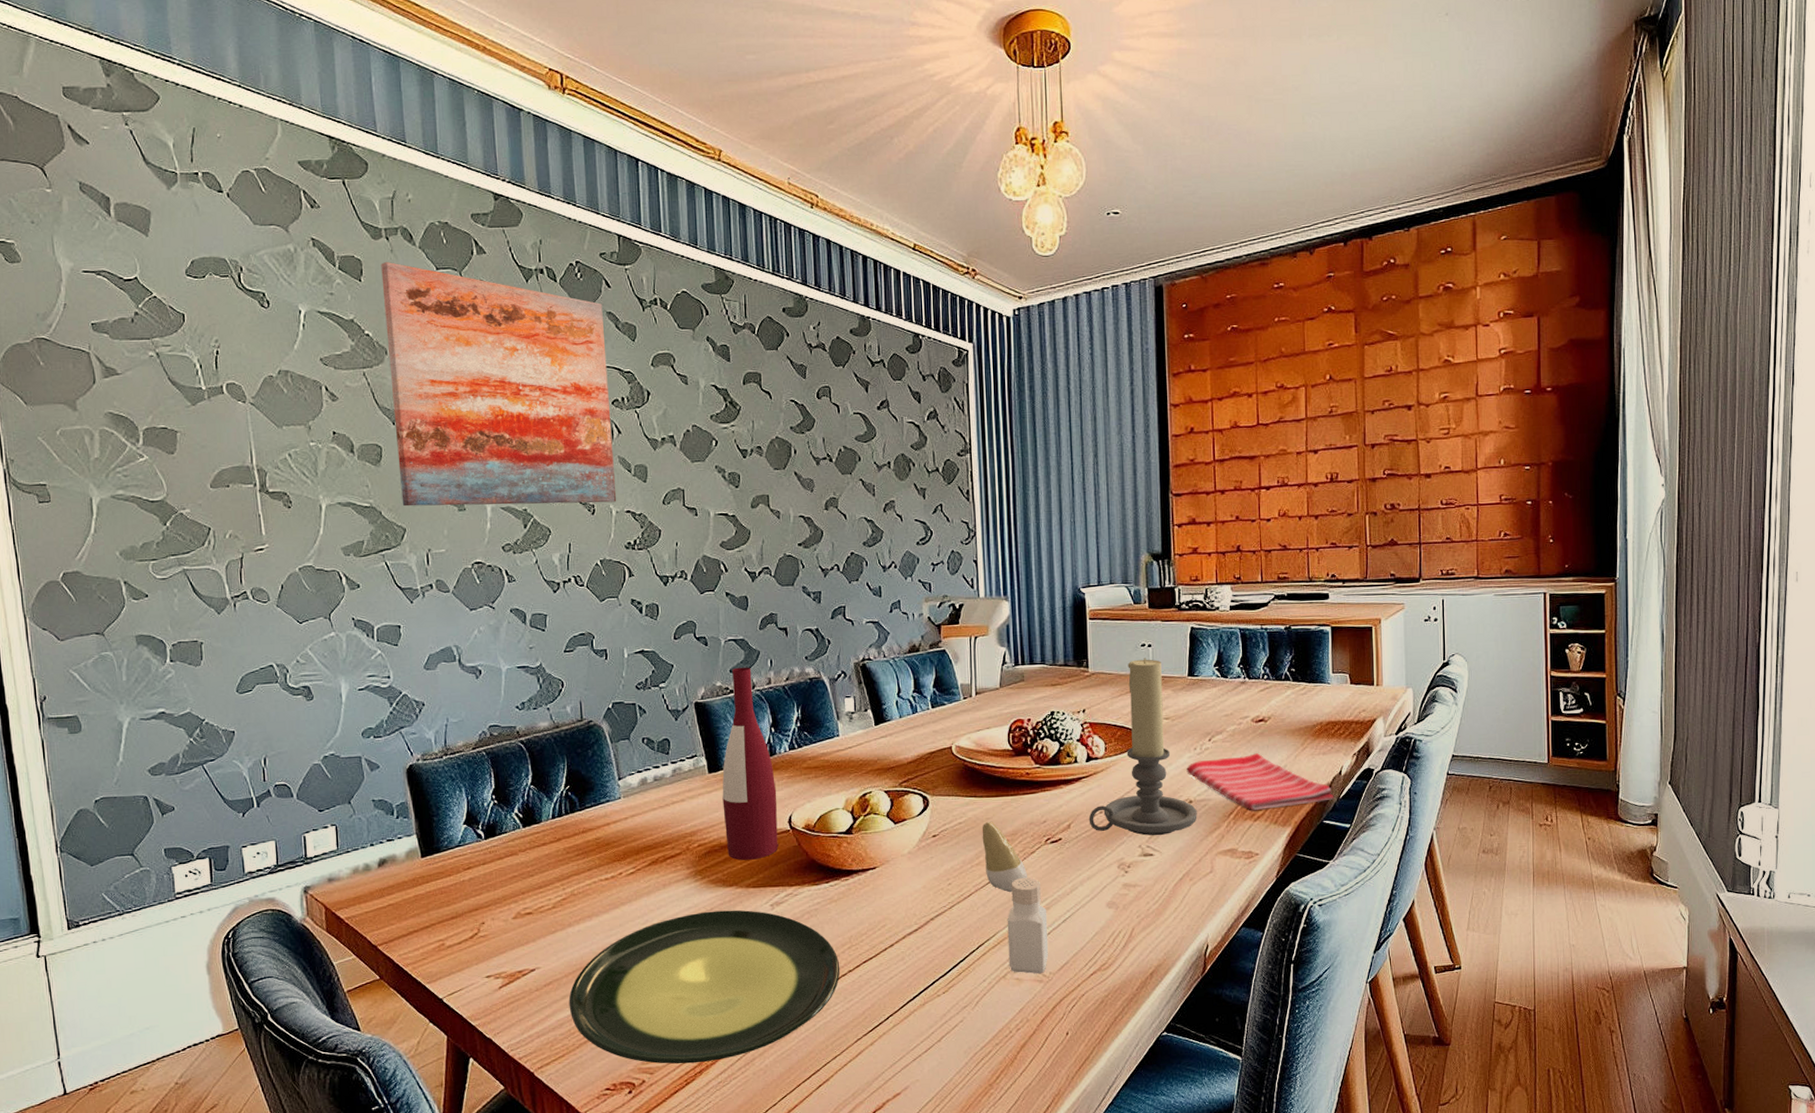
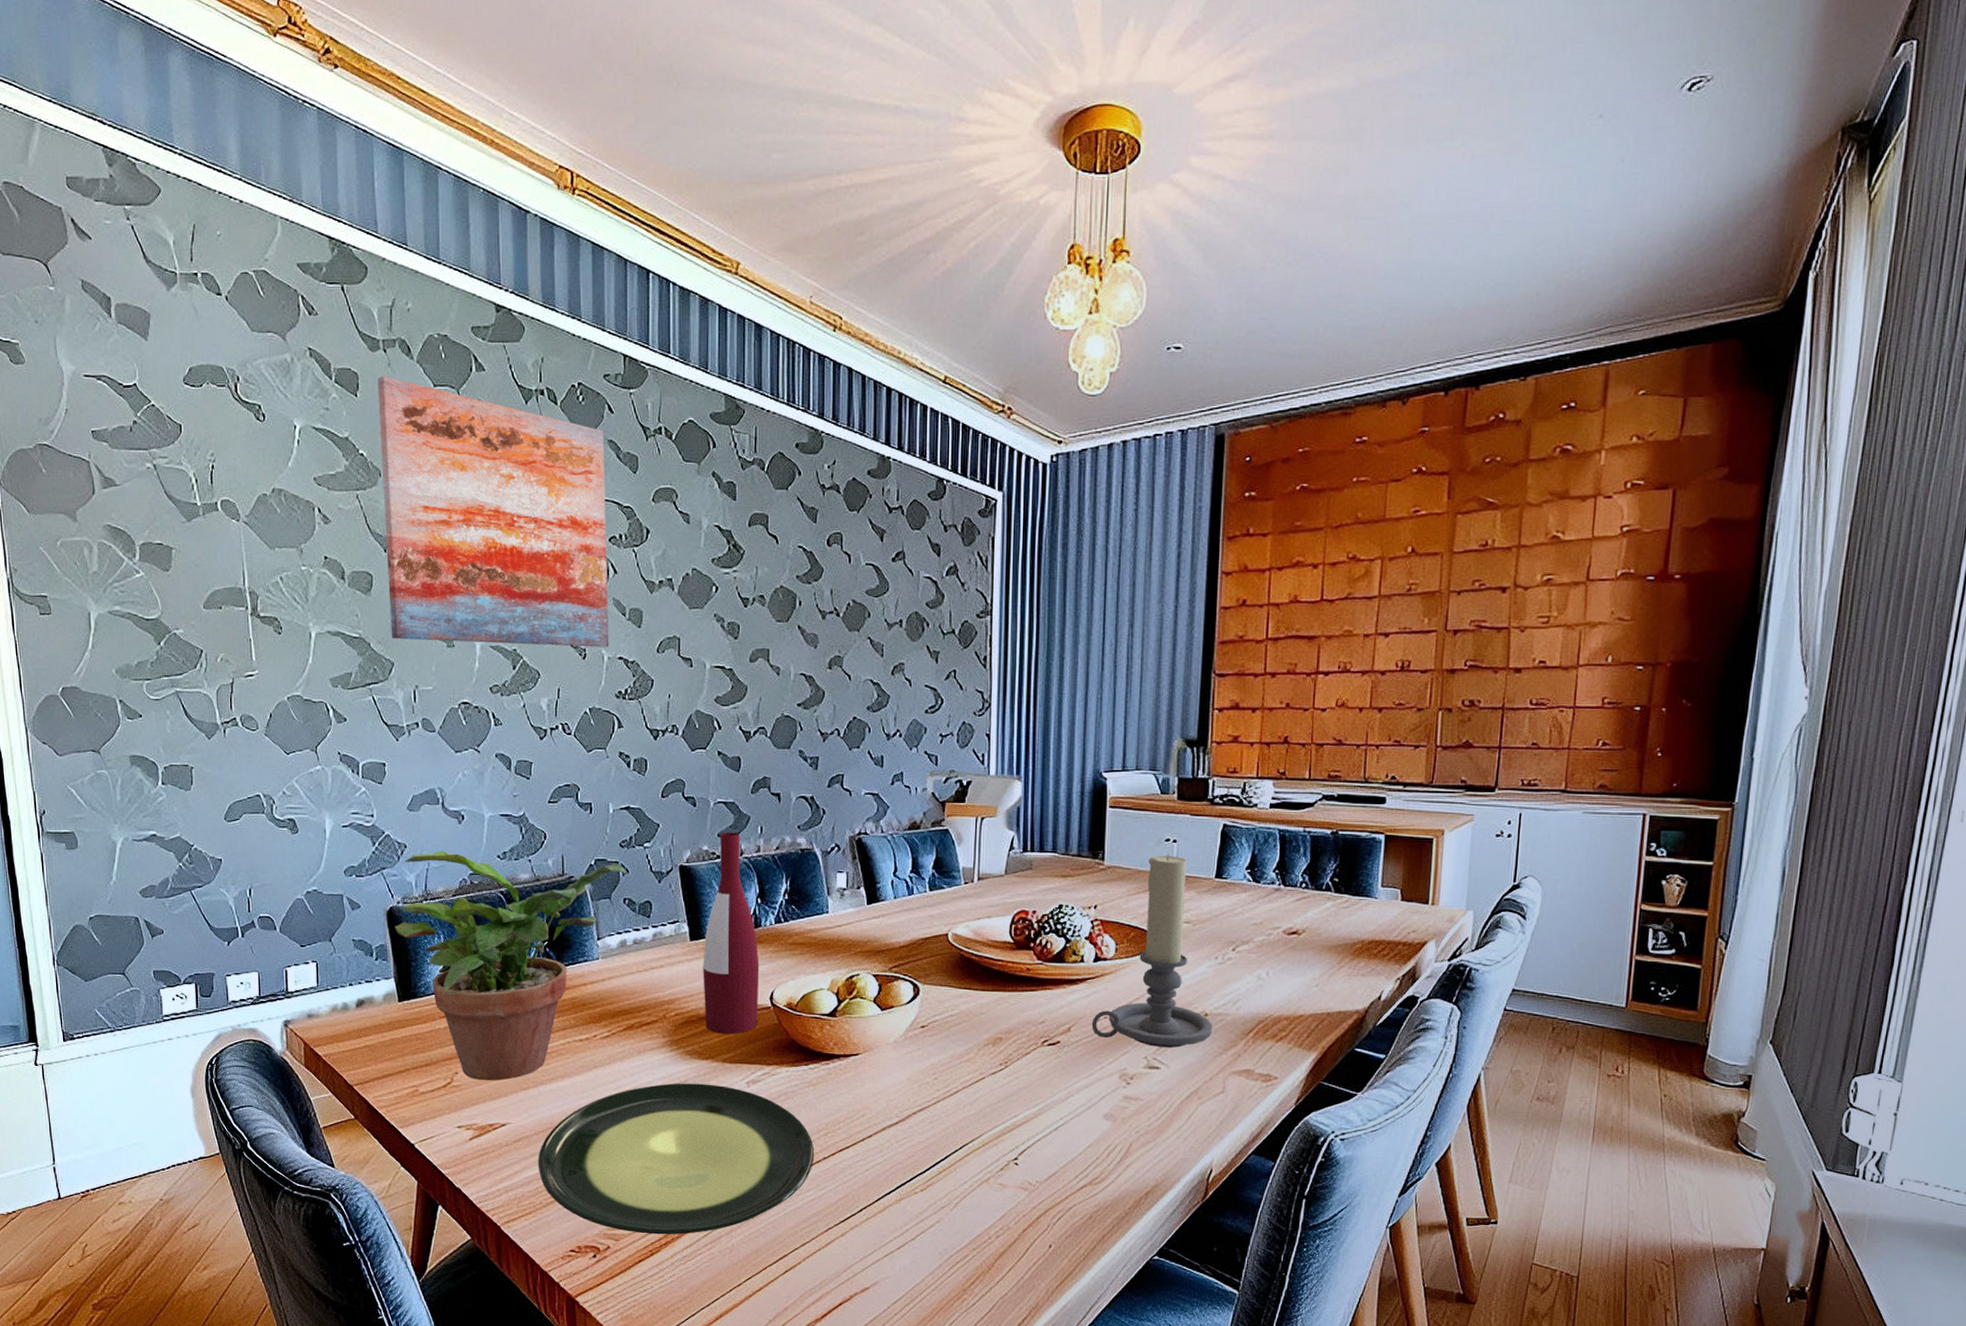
potted plant: none [415,704,645,928] -> present [395,851,627,1081]
tooth: present [982,821,1028,893] -> none [974,1016,1021,1094]
pepper shaker: present [1007,877,1049,974] -> none [993,1078,1038,1182]
dish towel: present [1186,753,1334,811] -> none [1204,968,1370,1031]

